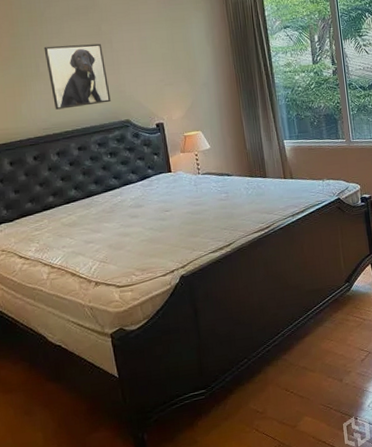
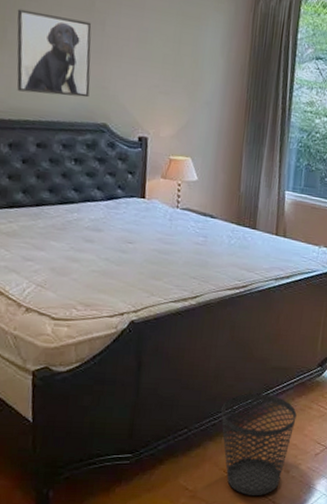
wastebasket: none [271,315,338,408] -> present [220,393,297,496]

